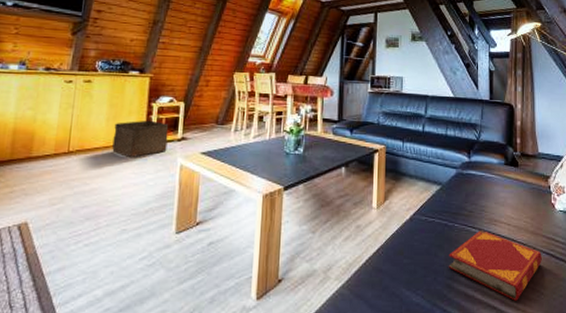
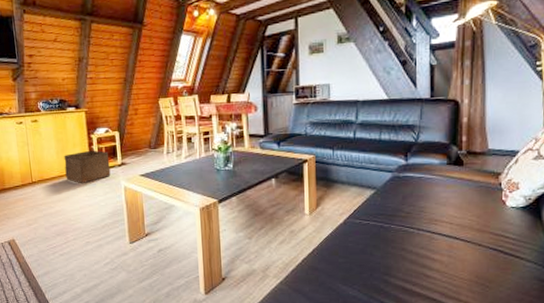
hardback book: present [448,230,542,301] -> none [385,230,488,293]

